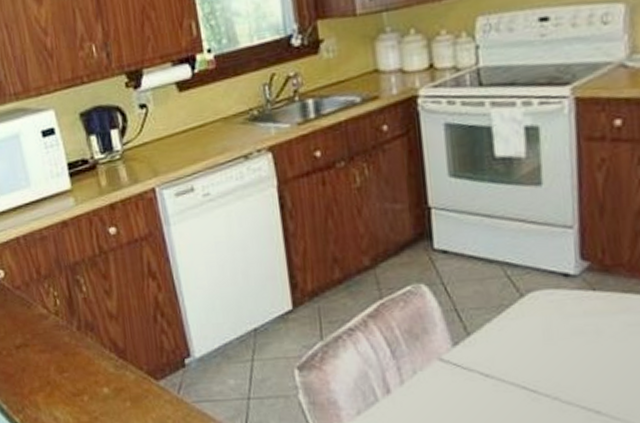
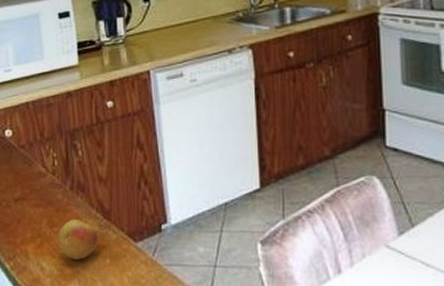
fruit: none [68,362,115,406] -> present [57,219,98,260]

